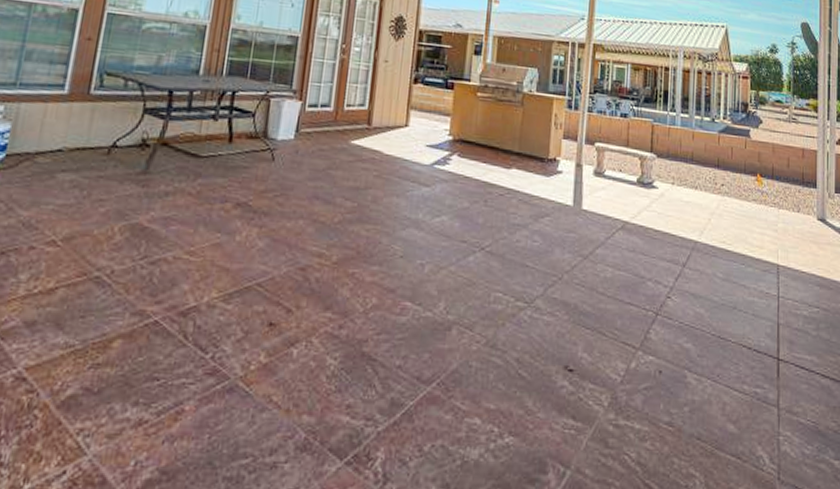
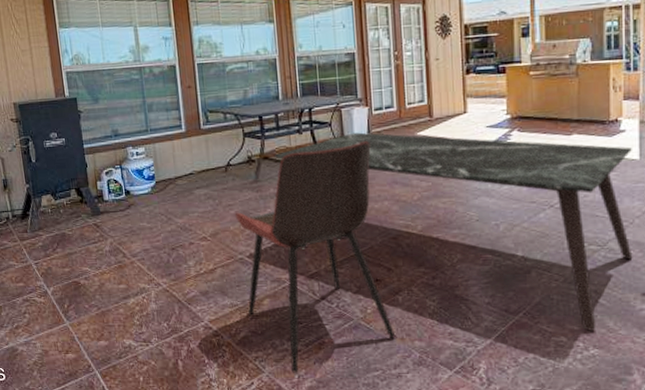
dining chair: none [87,141,296,457] -> present [234,141,396,373]
dining table: none [175,129,567,412] -> present [273,132,633,331]

